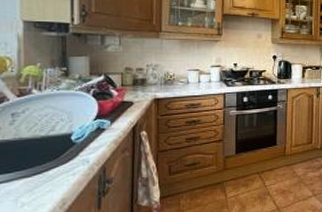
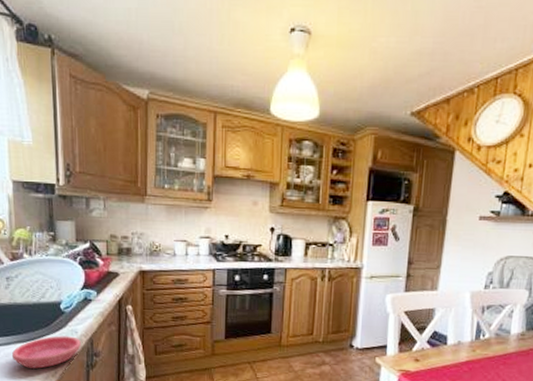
saucer: none [13,166,93,203] -> present [11,336,81,369]

